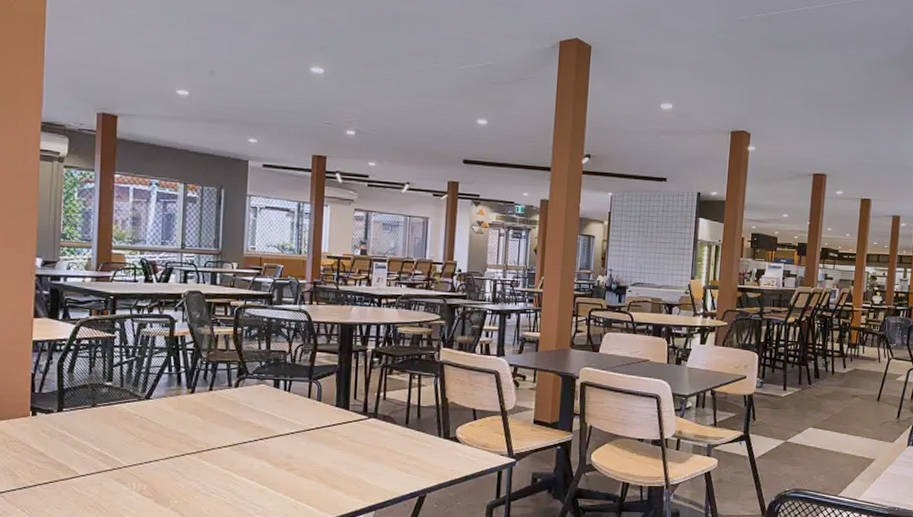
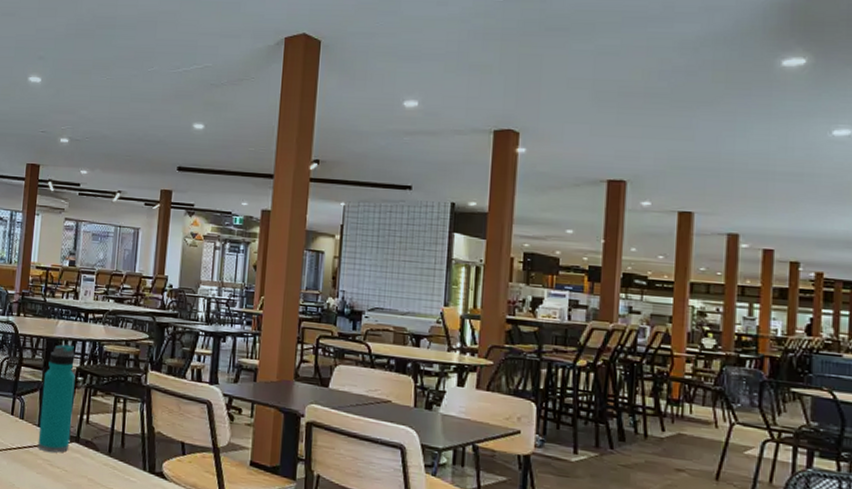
water bottle: none [336,328,371,429] -> present [37,344,76,453]

